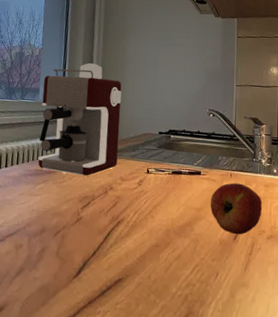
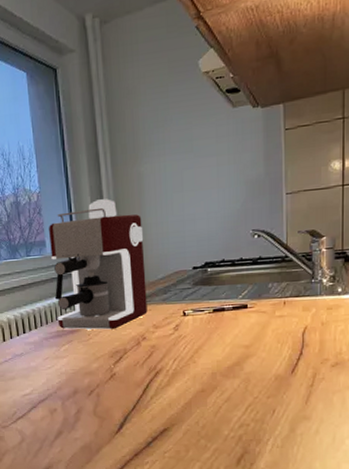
apple: present [210,183,263,235] -> none [261,310,325,368]

